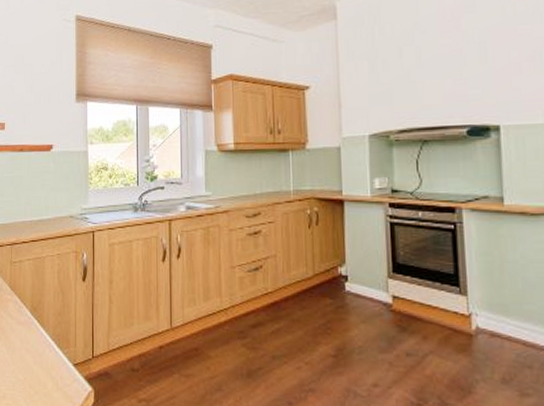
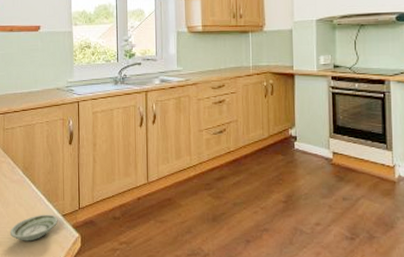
saucer: none [15,362,69,395] -> present [10,214,58,241]

